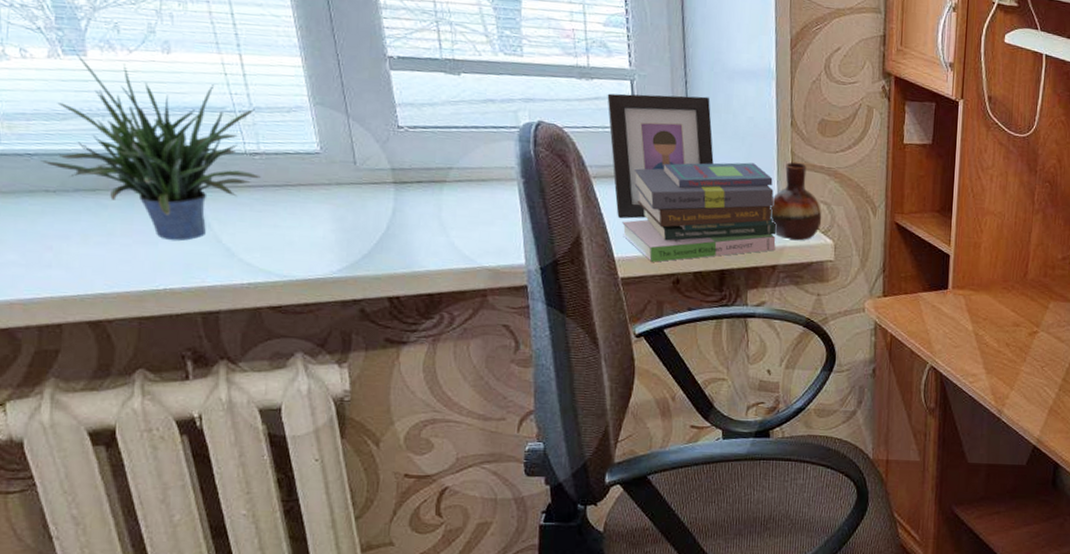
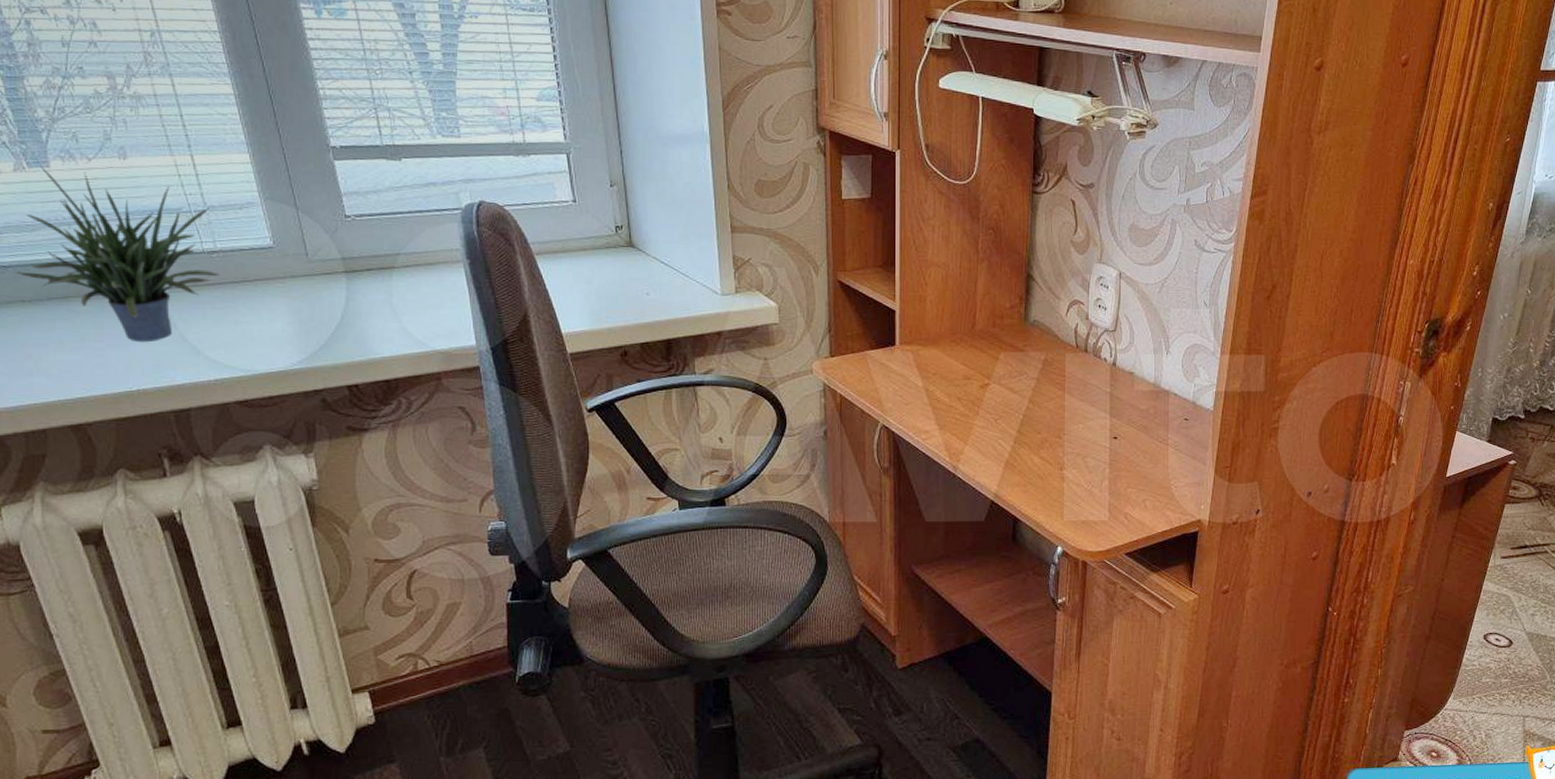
picture frame: present [607,93,714,219] -> none [545,165,653,294]
books: present [622,162,776,262] -> none [567,229,720,336]
vase: present [769,162,822,241] -> none [712,226,764,305]

